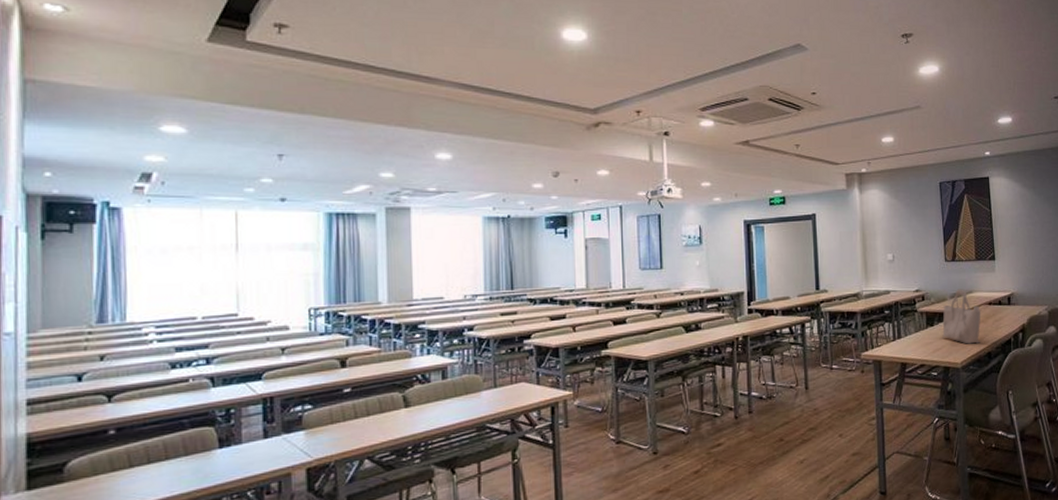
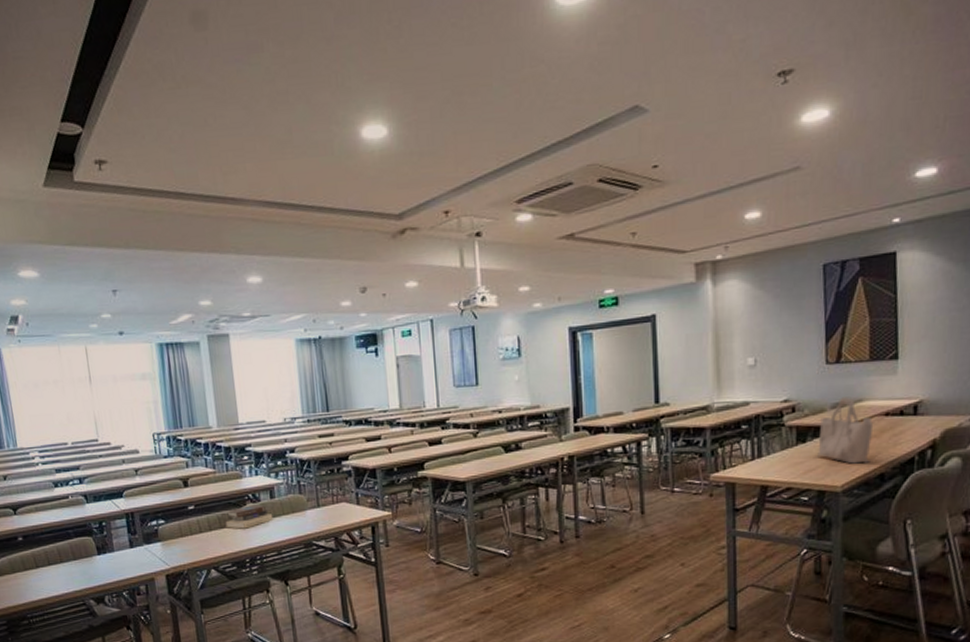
books: none [387,386,444,413] -> present [225,505,274,529]

